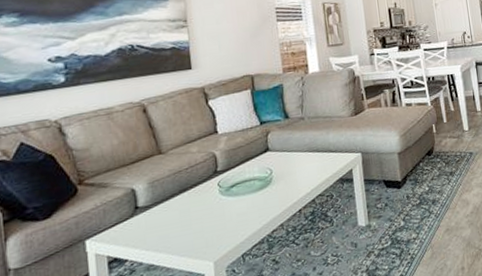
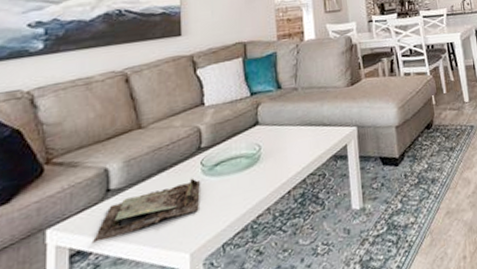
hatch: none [126,197,219,252] -> present [91,178,200,243]

